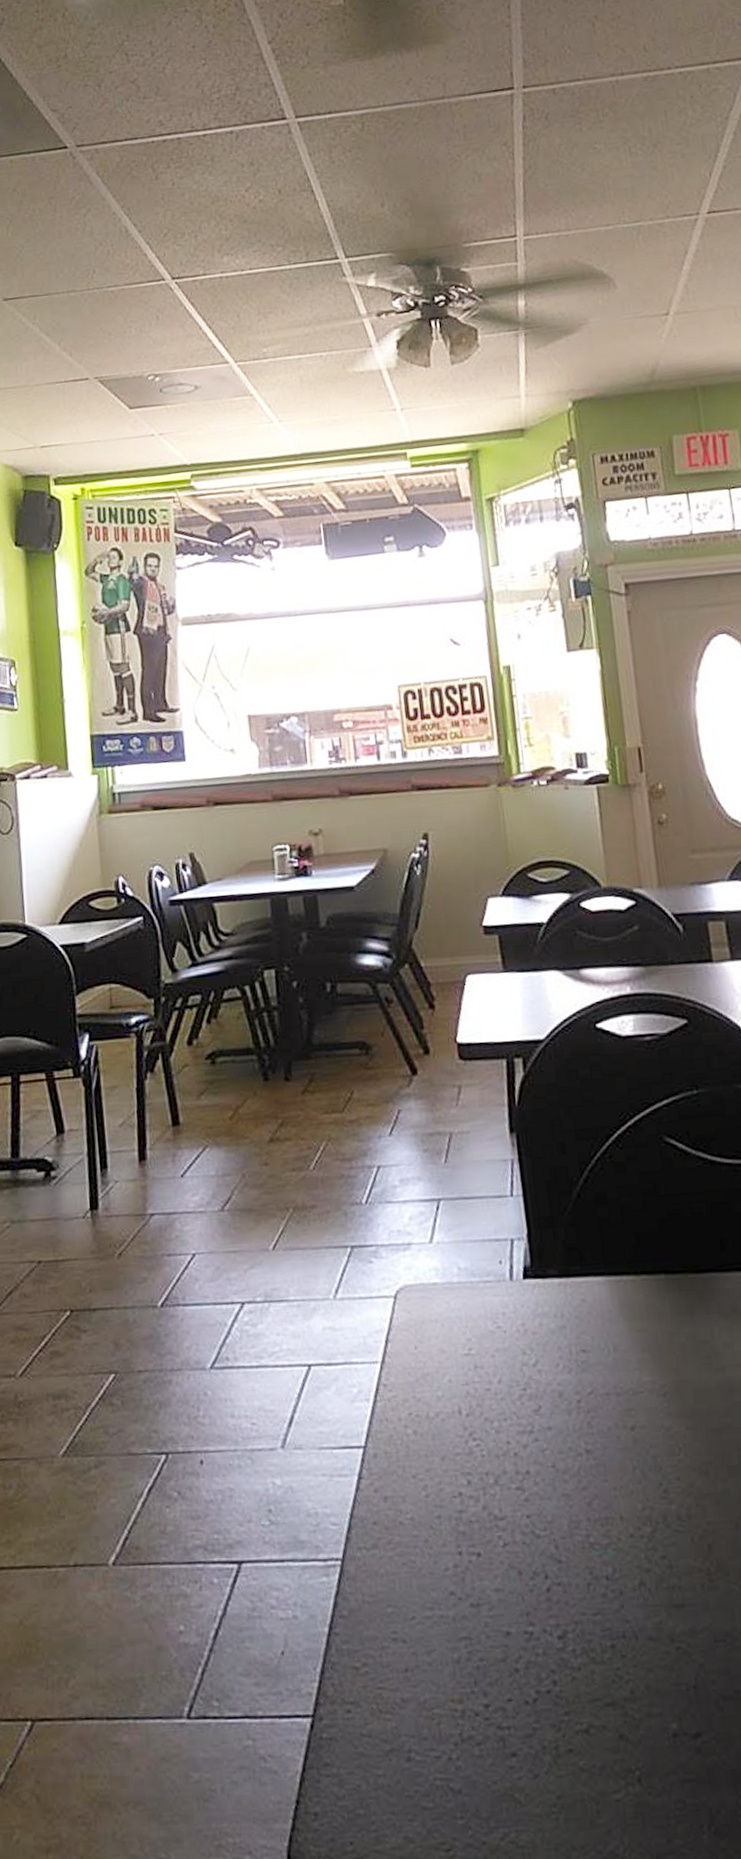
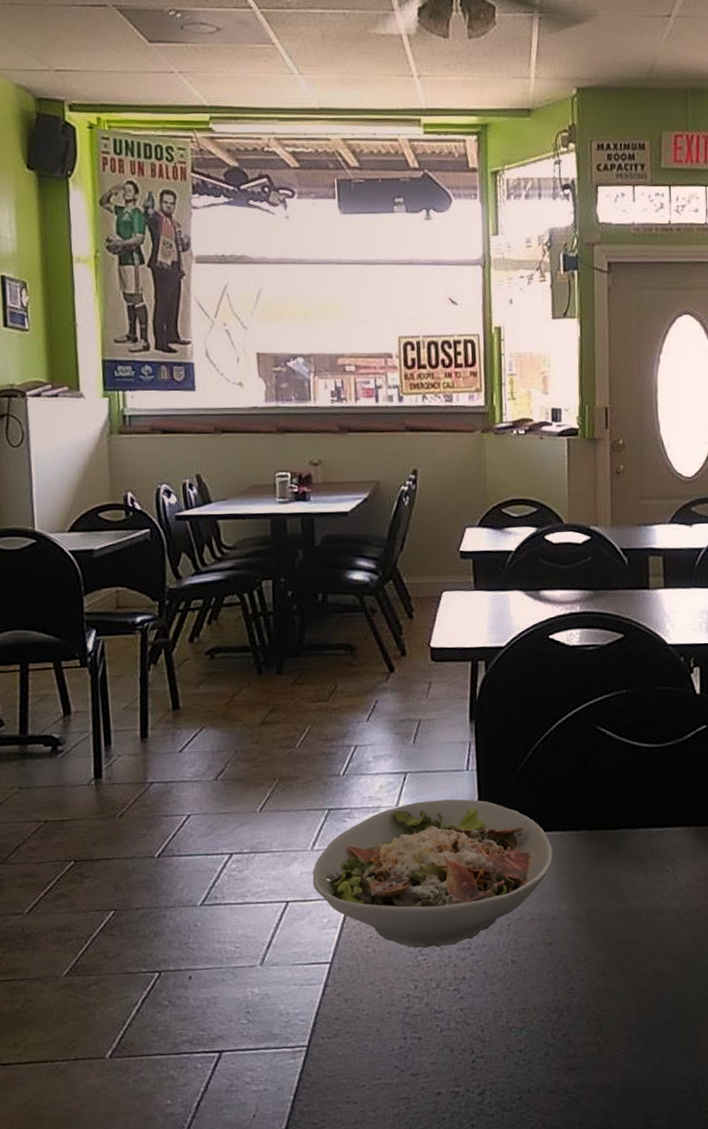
salad: none [336,1233,627,1430] -> present [312,799,553,948]

